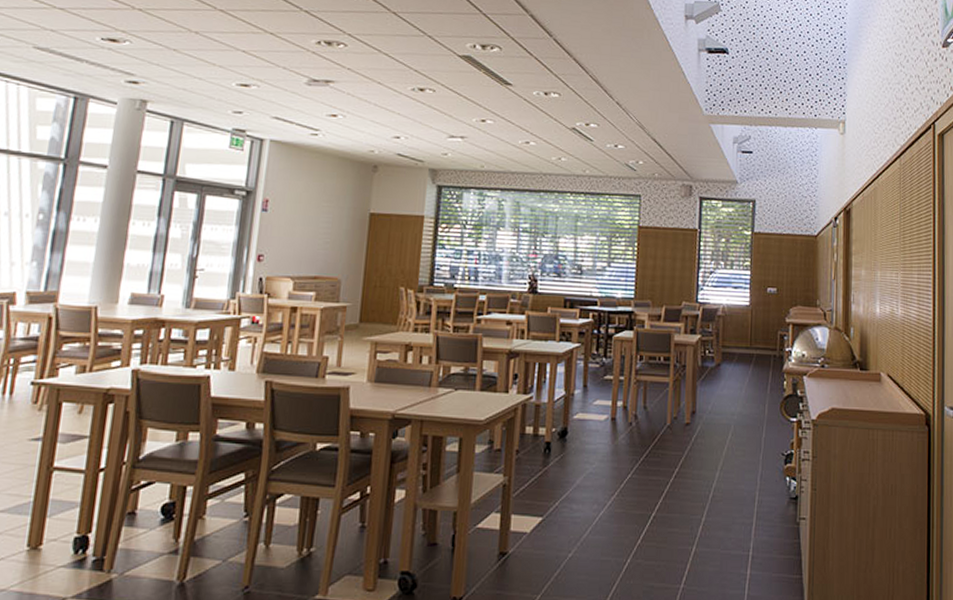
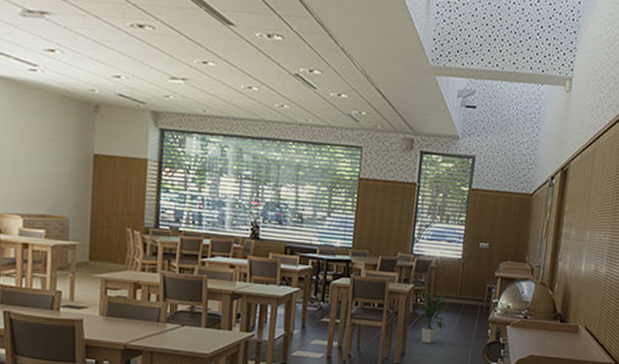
indoor plant: none [701,341,739,399] -> present [411,290,449,343]

